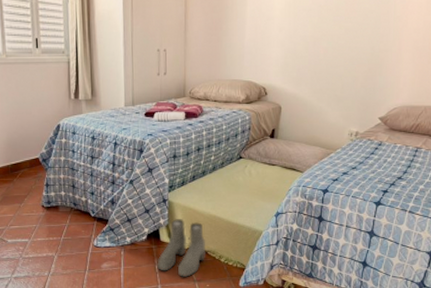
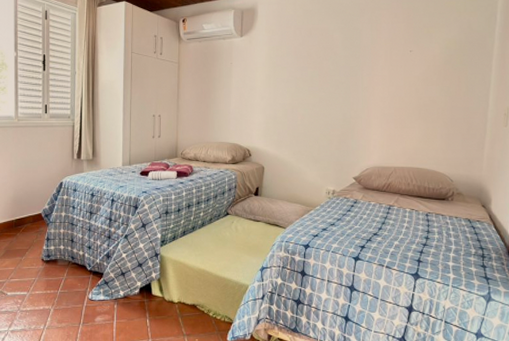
boots: present [157,219,206,277] -> none [148,273,195,331]

